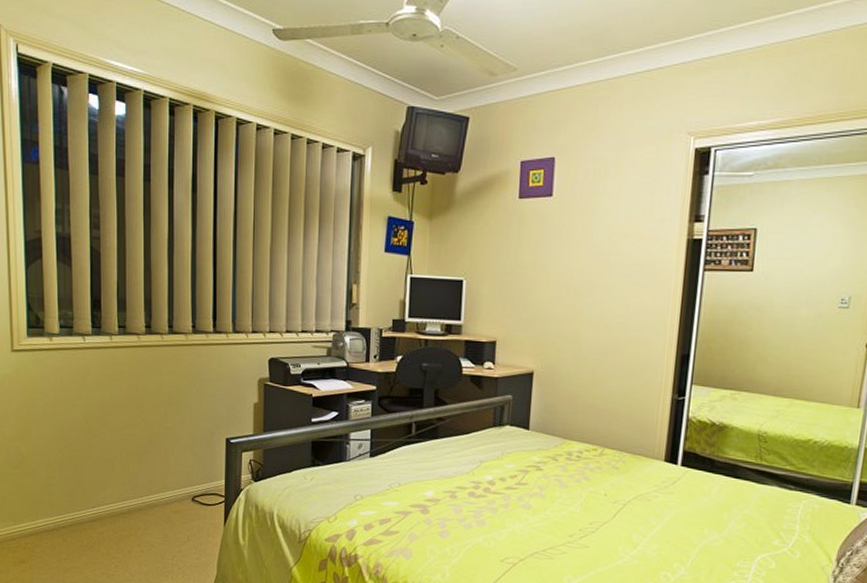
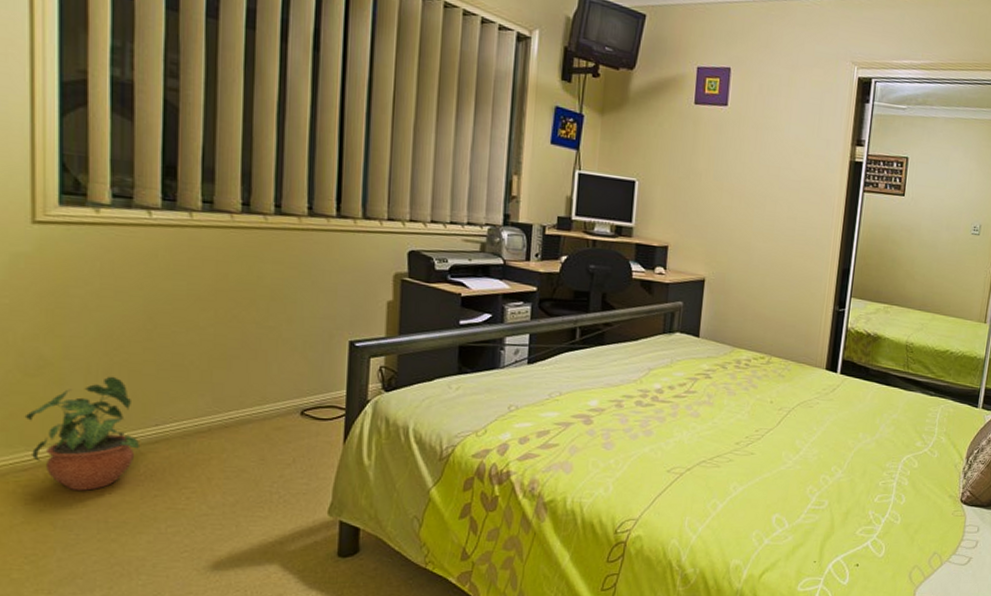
potted plant: none [12,468,83,557] -> present [24,376,139,491]

